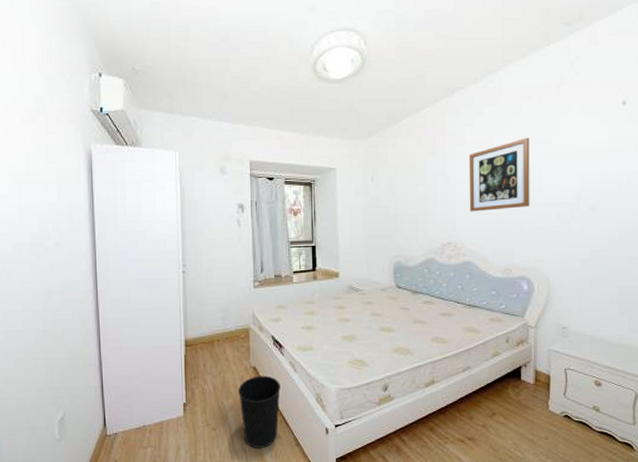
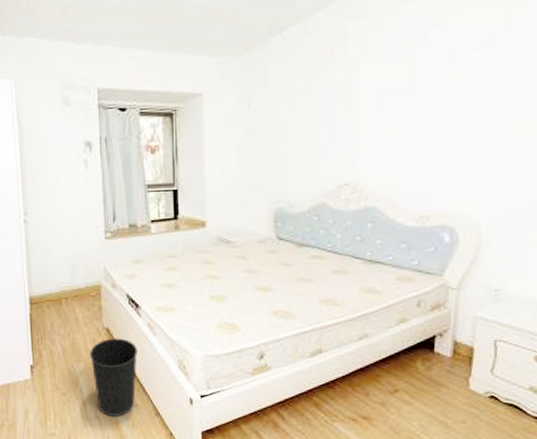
wall art: present [468,137,530,212] -> none [375,41,465,144]

